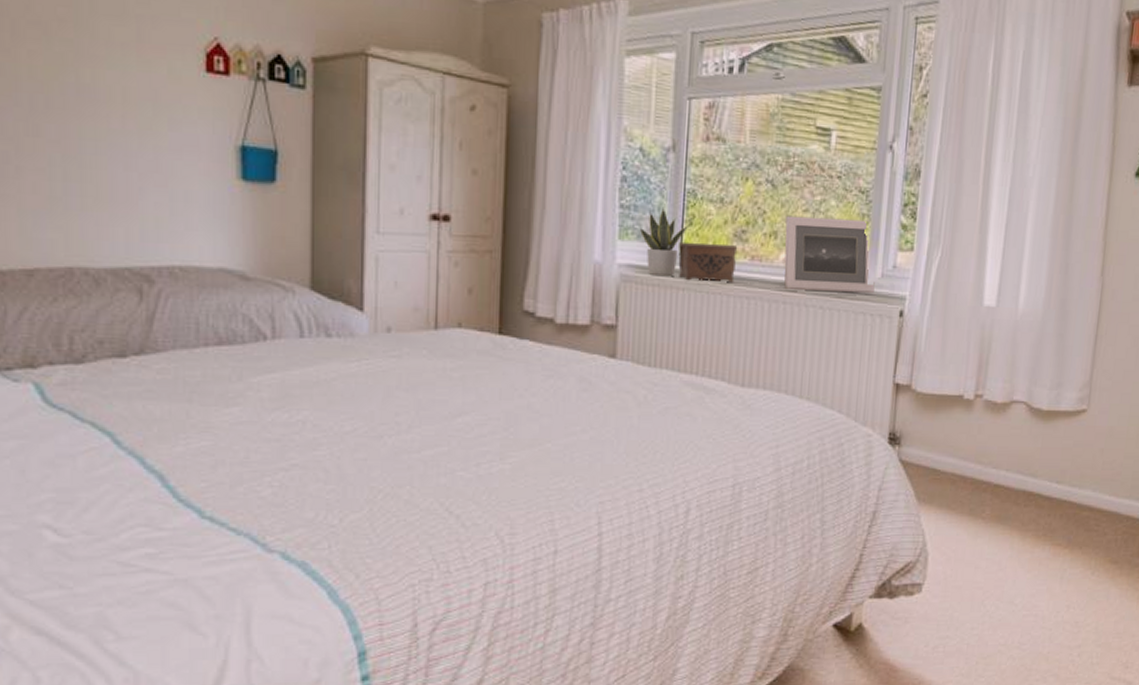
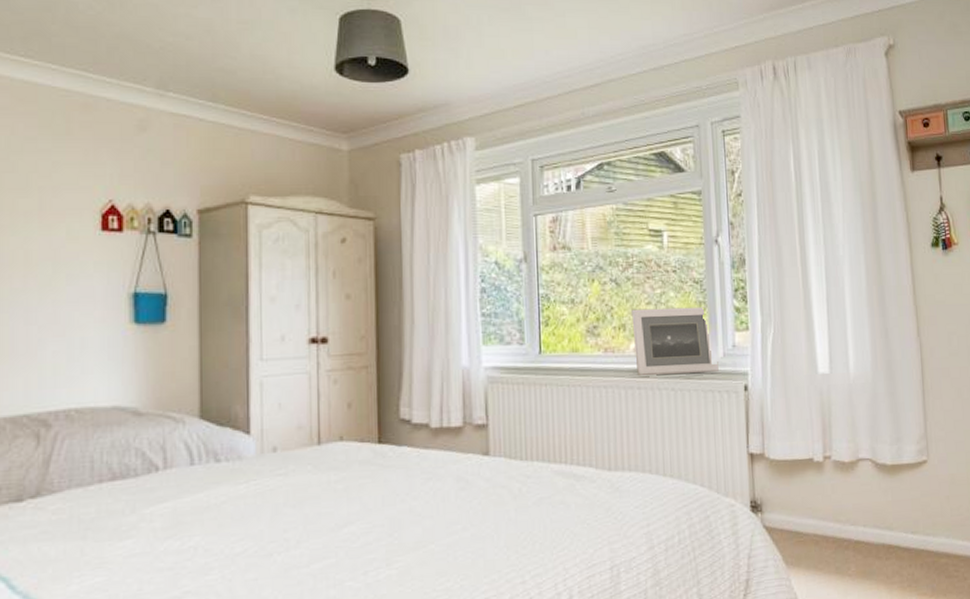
potted plant: present [640,207,688,277] -> none [502,312,545,376]
decorative box: present [678,243,738,283] -> none [538,340,592,377]

